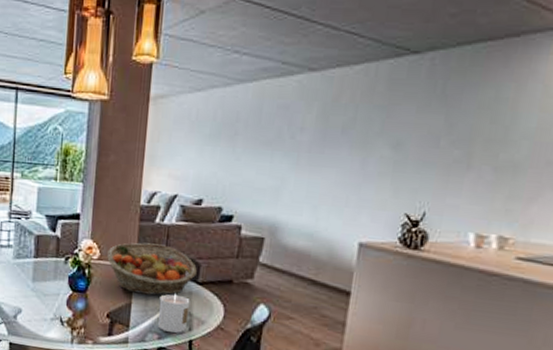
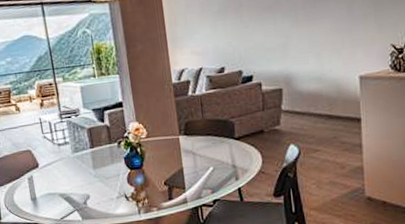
fruit basket: present [107,242,198,296] -> none [153,113,233,159]
candle: present [158,292,190,334] -> none [206,151,234,186]

